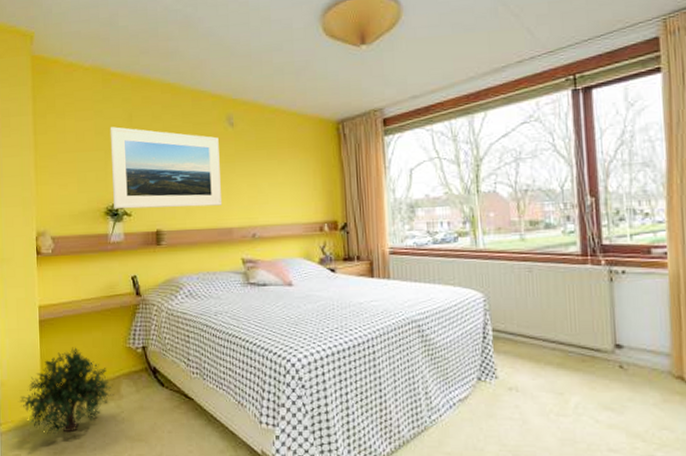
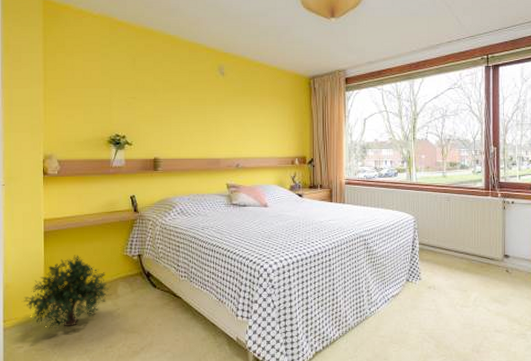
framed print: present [110,126,223,209] -> none [115,68,212,140]

